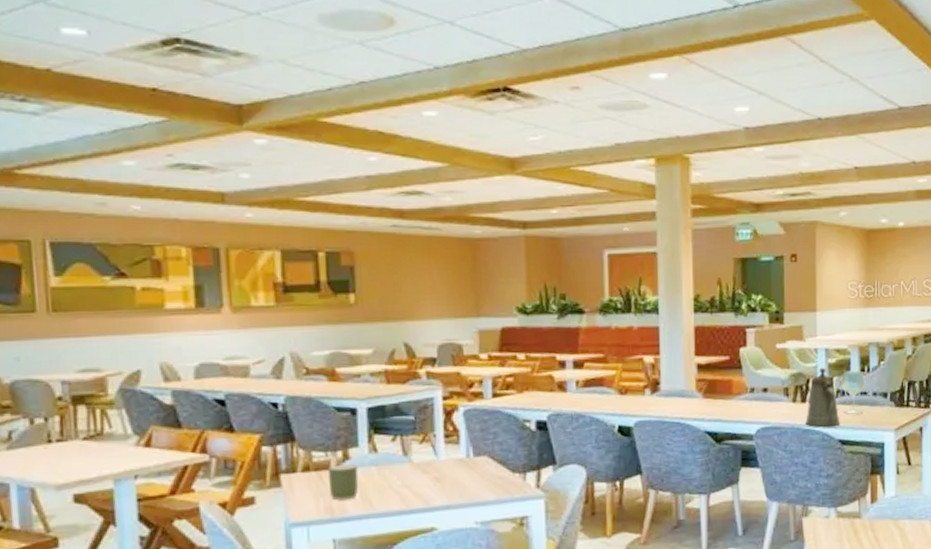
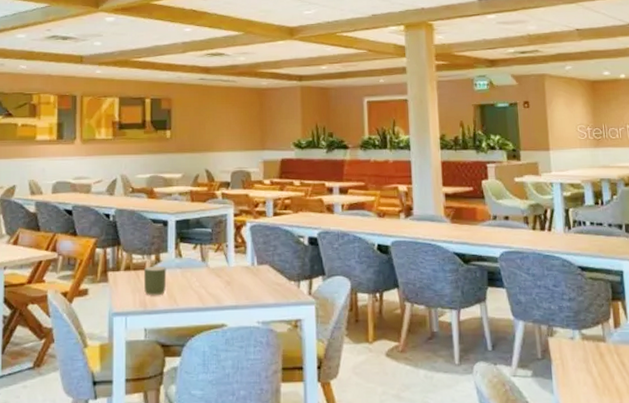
coffee pot: present [806,367,840,427] -> none [545,199,579,253]
wine glass: present [841,370,866,415] -> none [577,203,601,244]

